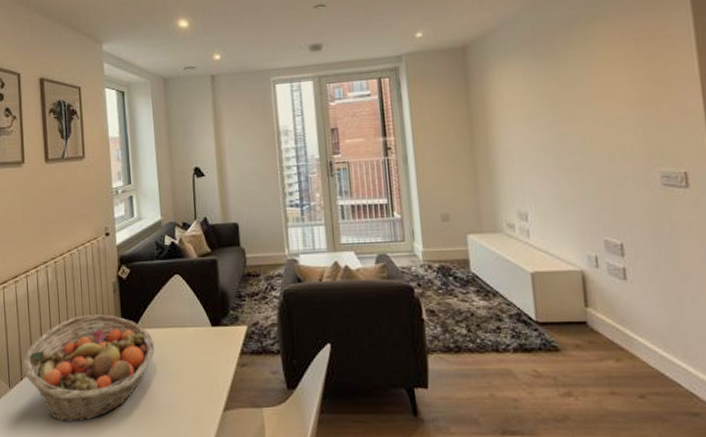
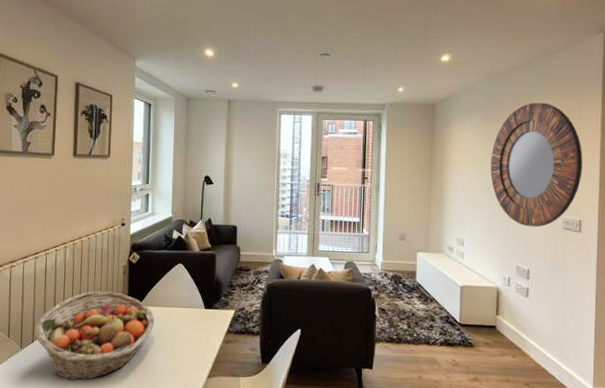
home mirror: none [548,25,679,188] -> present [490,102,583,227]

